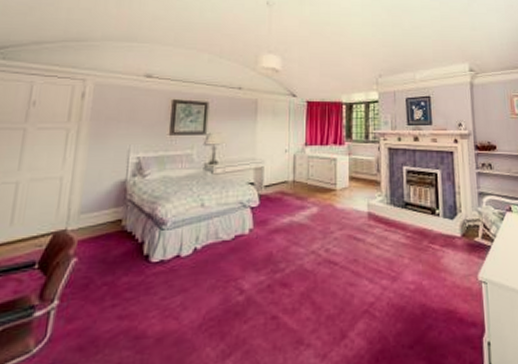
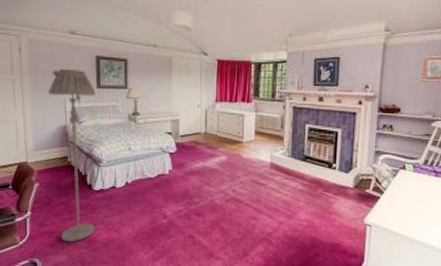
floor lamp: none [95,114,168,342] -> present [48,68,96,242]

